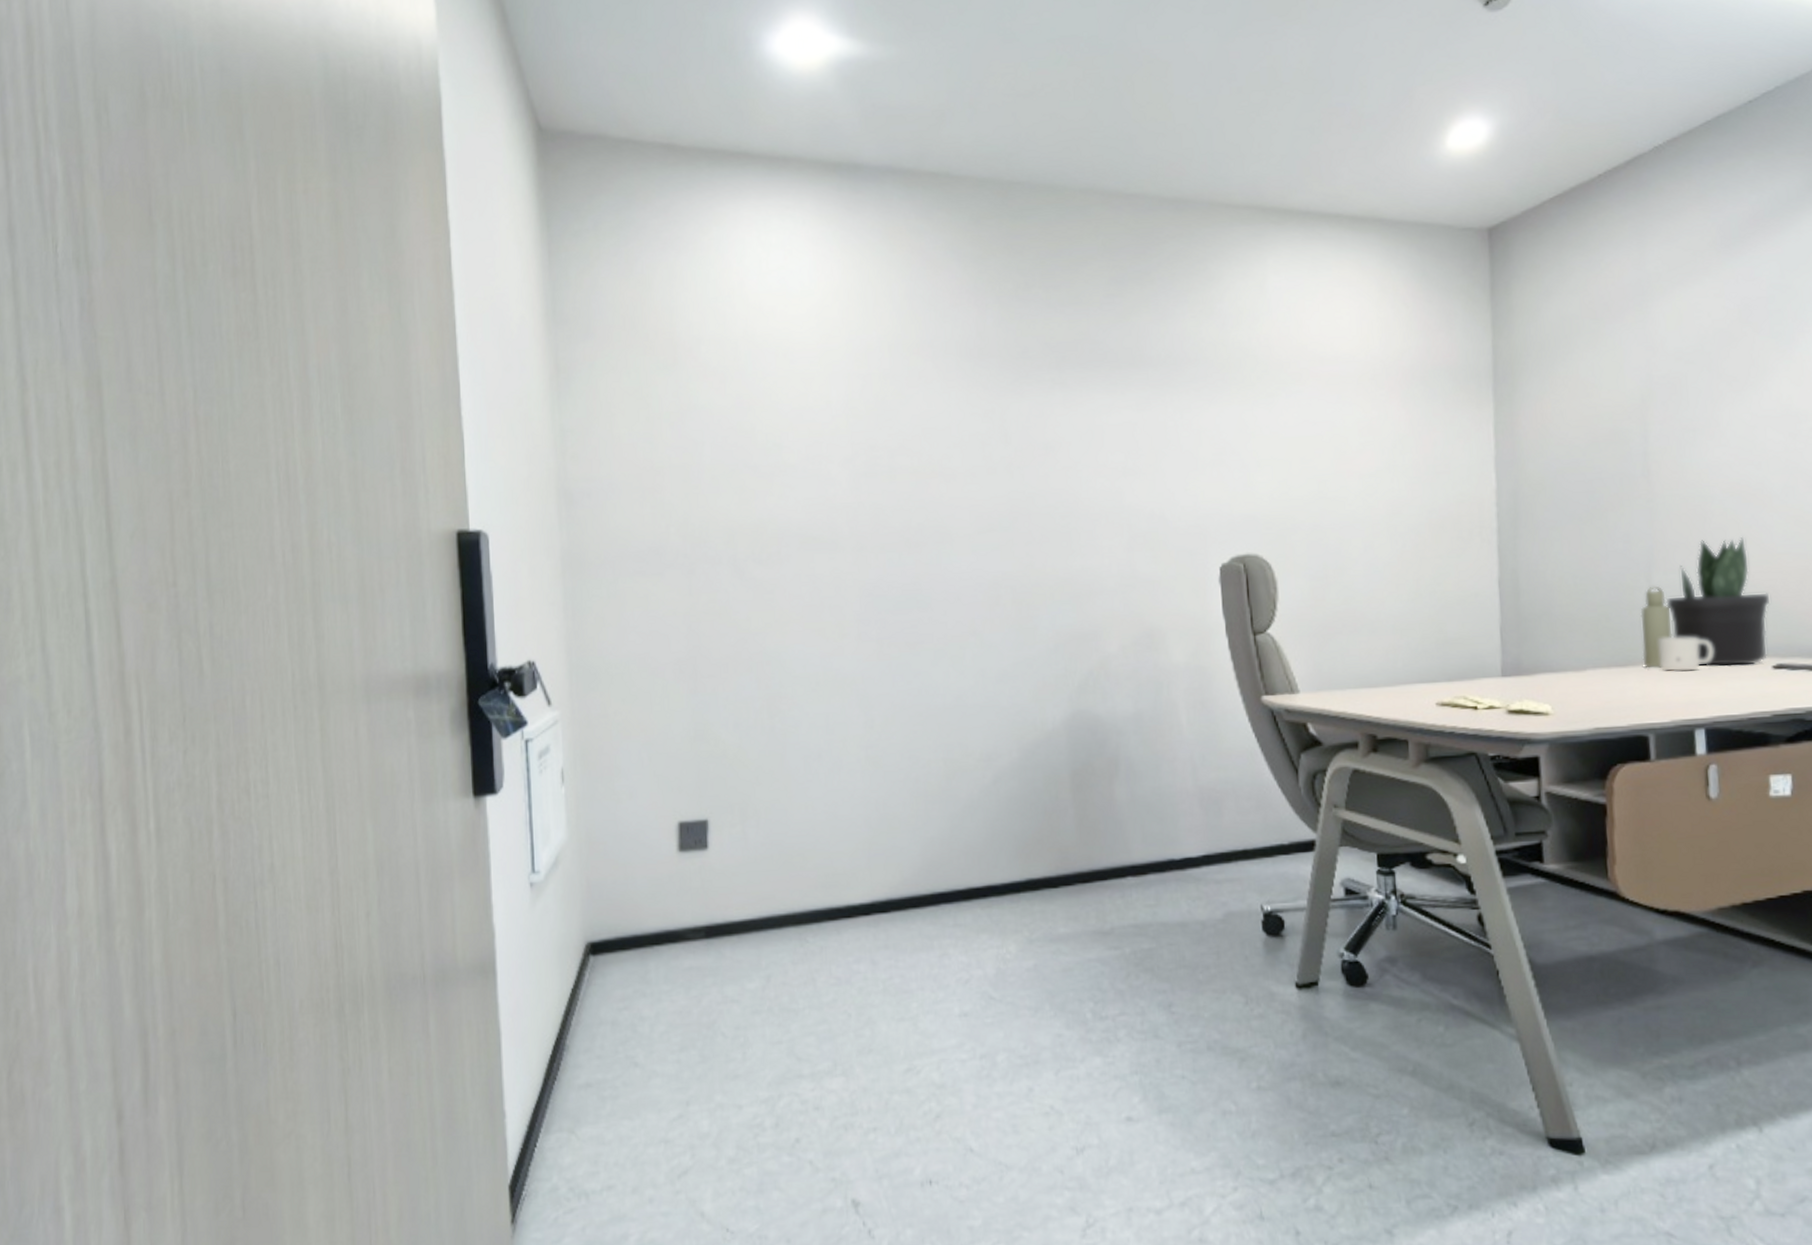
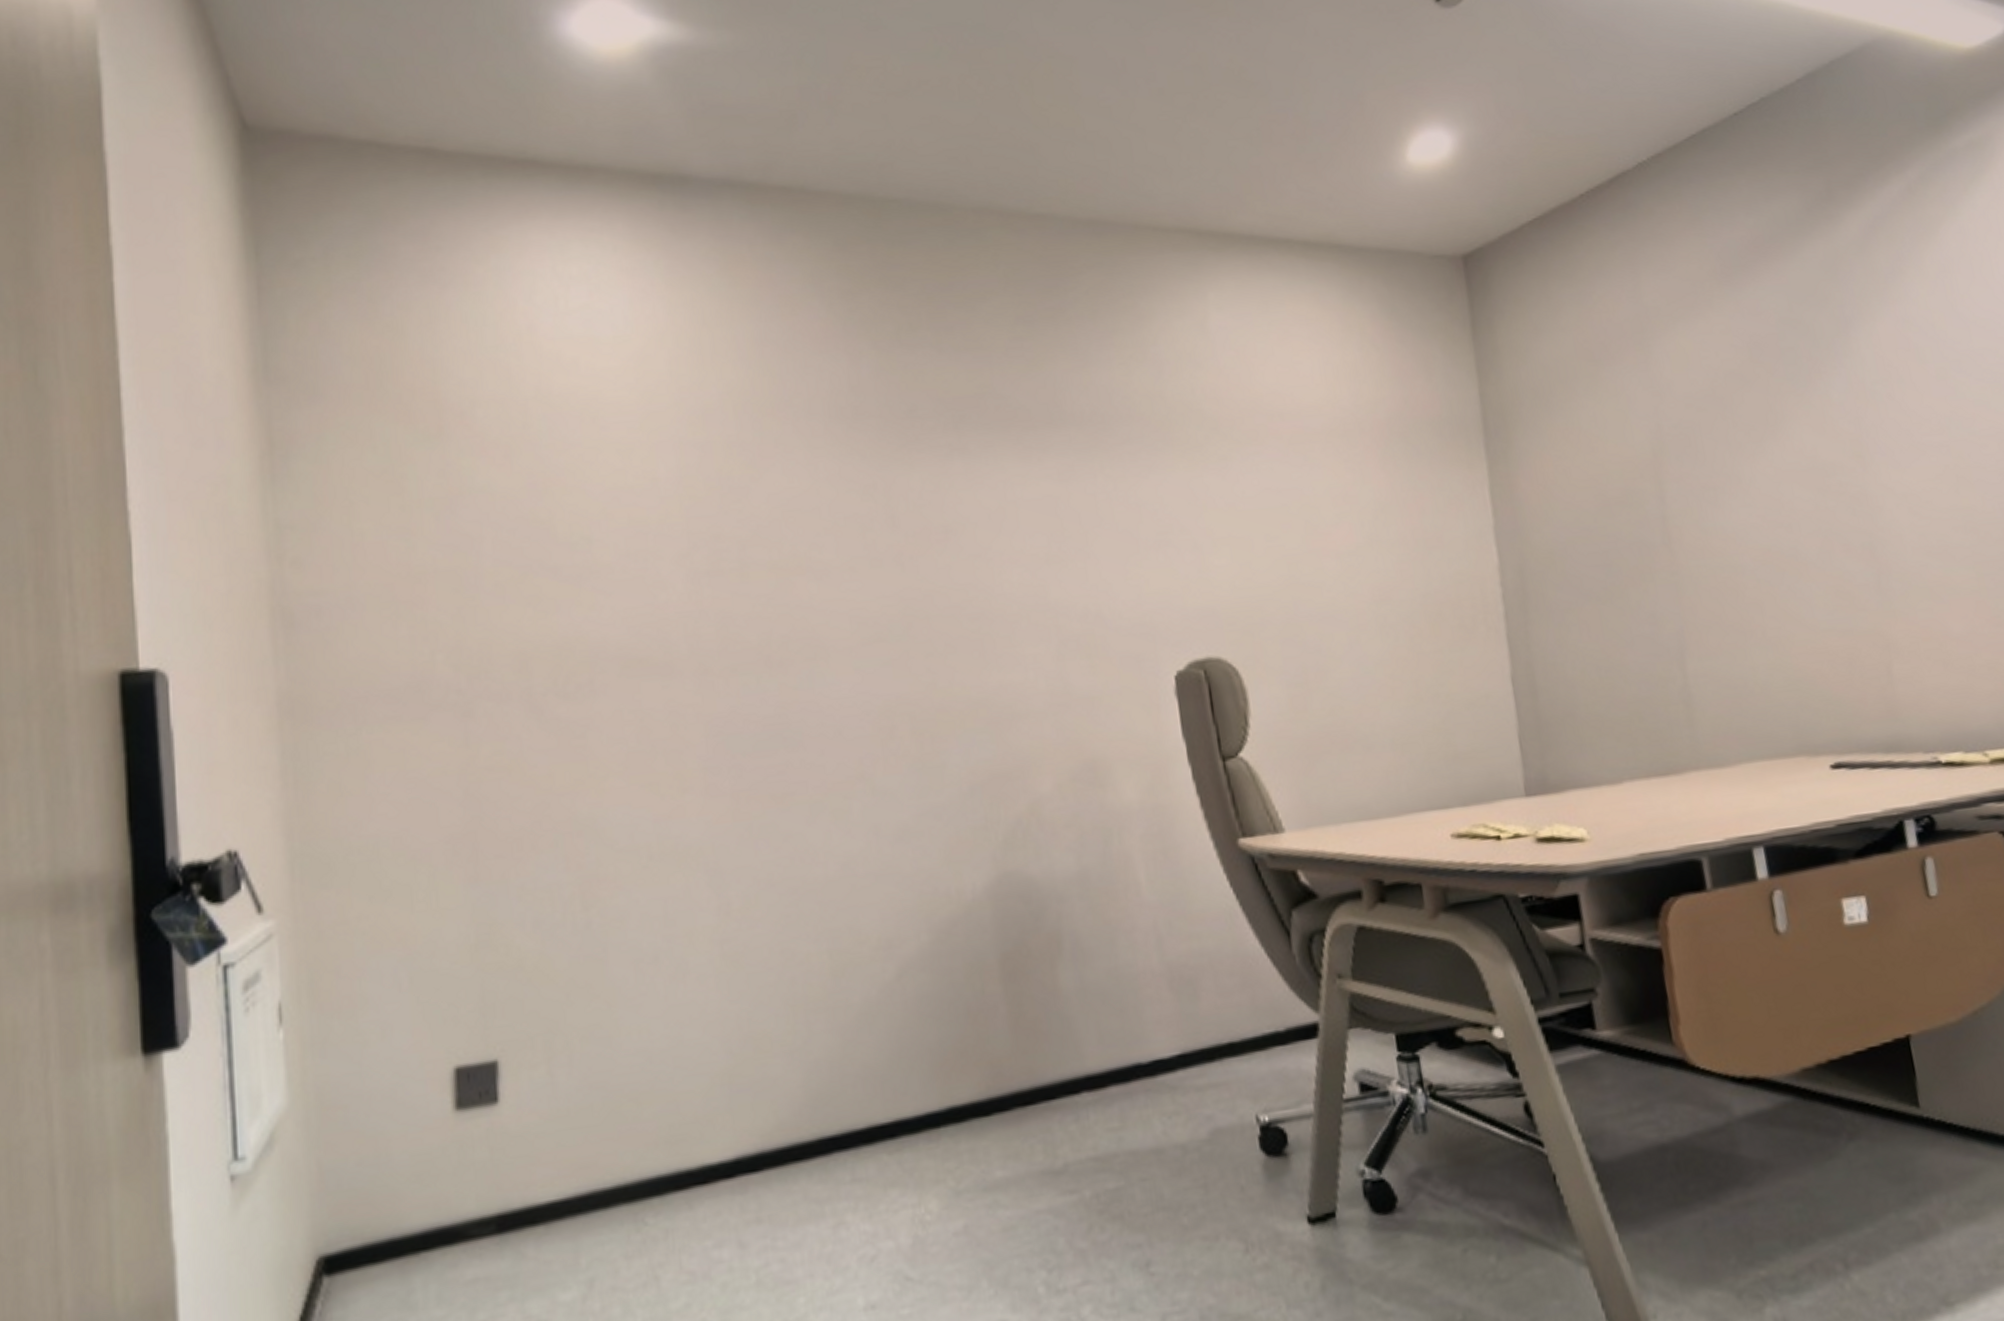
bottle: present [1640,586,1674,669] -> none [1677,675,1717,777]
mug: present [1657,636,1714,672] -> none [1699,734,1764,780]
planter: present [1666,537,1769,667] -> none [1704,613,1823,771]

